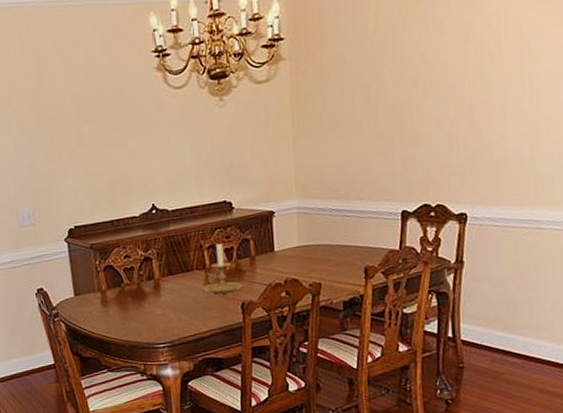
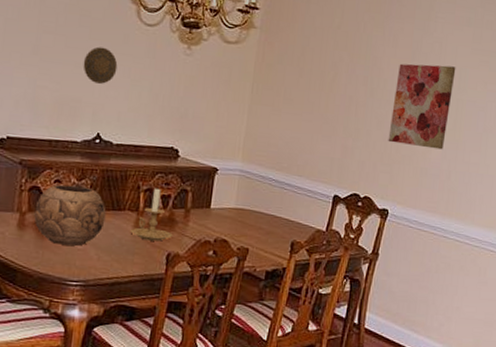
decorative bowl: none [112,256,177,314] -> present [34,184,106,246]
decorative plate: none [124,121,158,158] -> present [83,46,118,84]
wall art: none [451,37,523,141] -> present [388,63,456,150]

